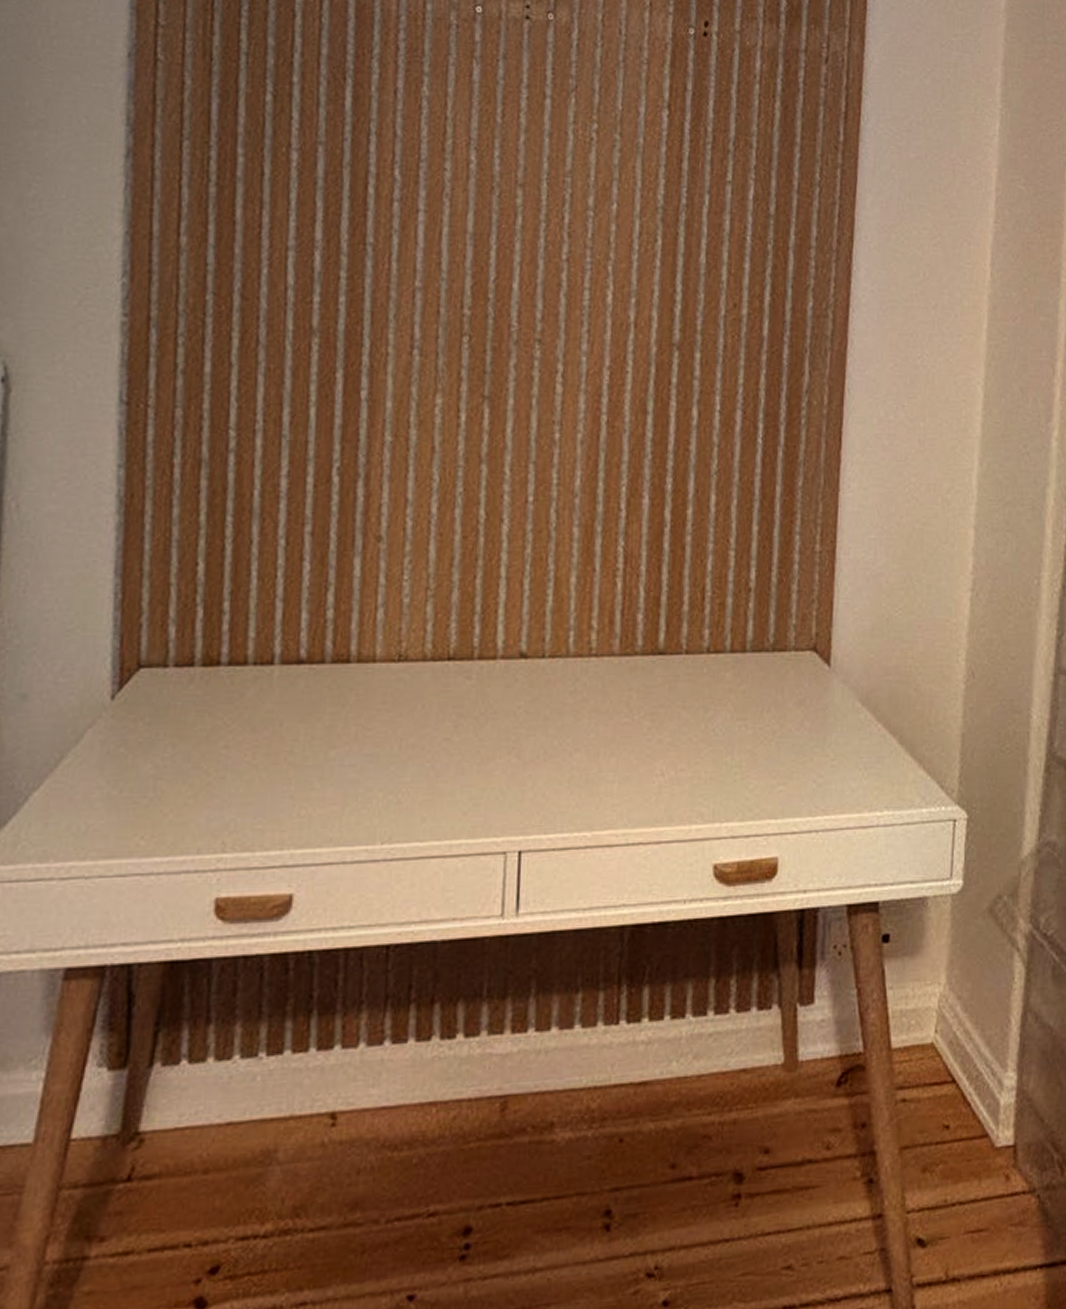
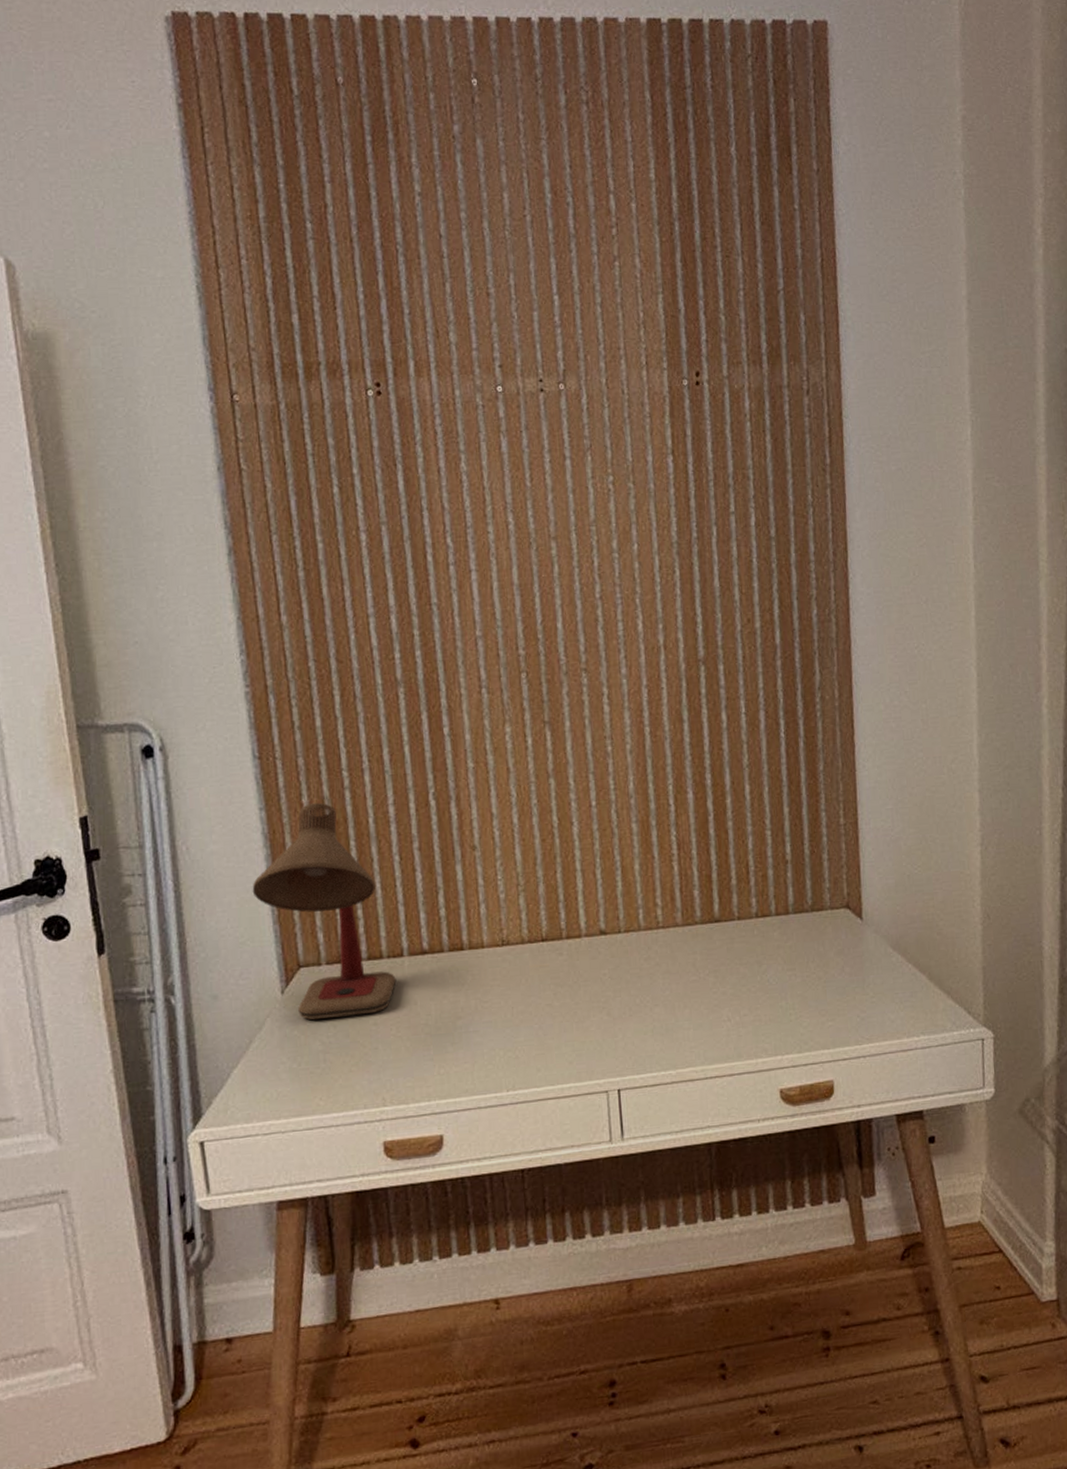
desk lamp: none [93,464,261,736] -> present [252,802,397,1021]

